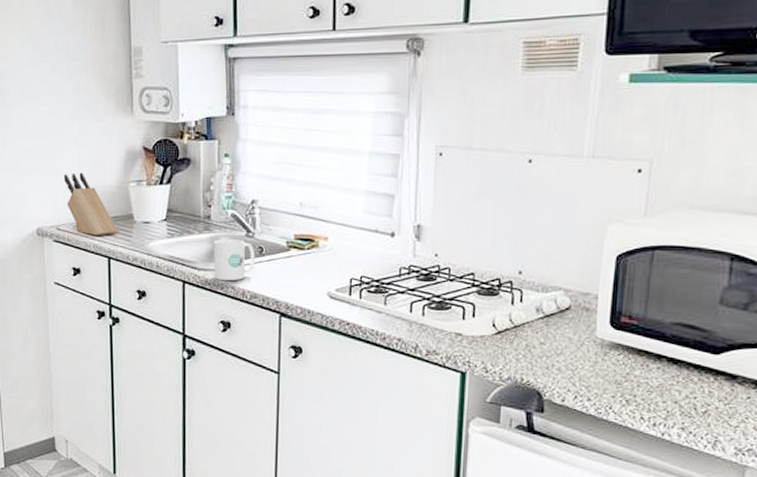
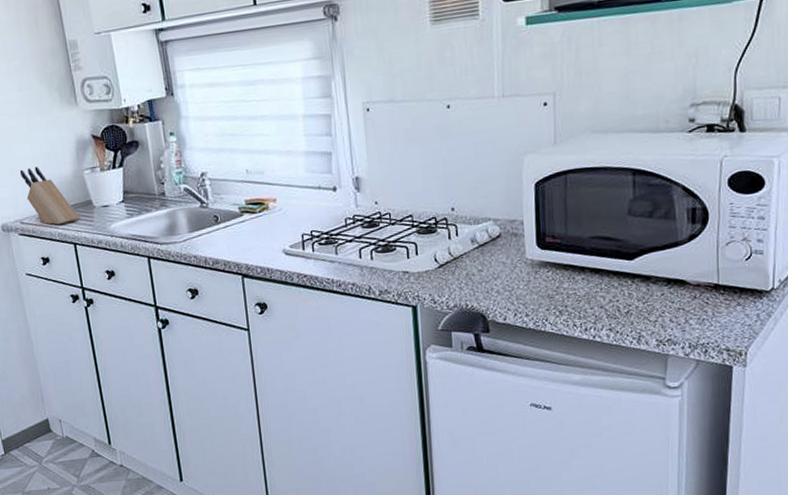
mug: present [213,239,255,280] -> none [171,211,213,252]

